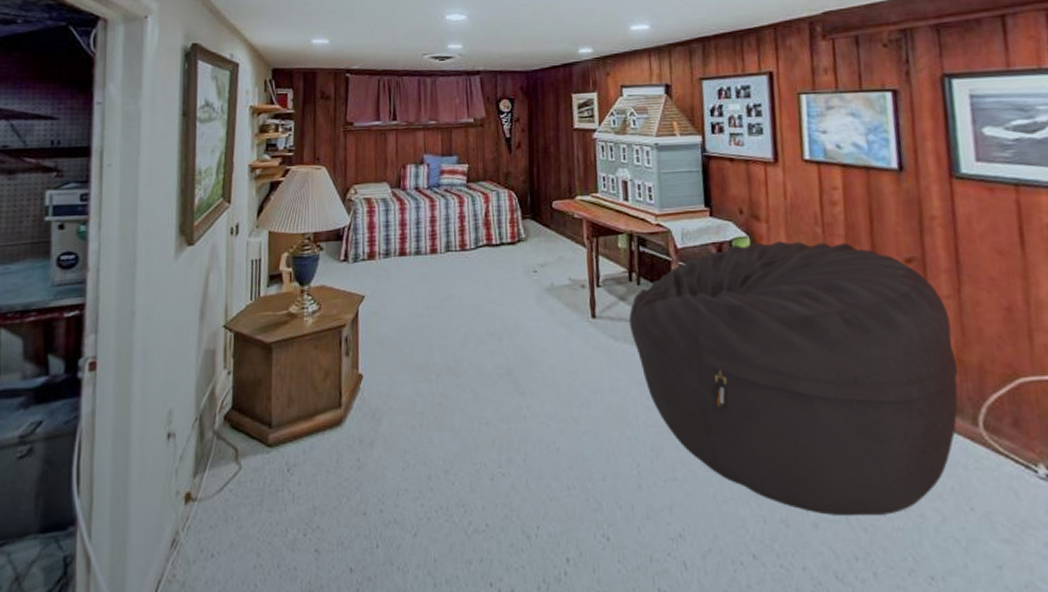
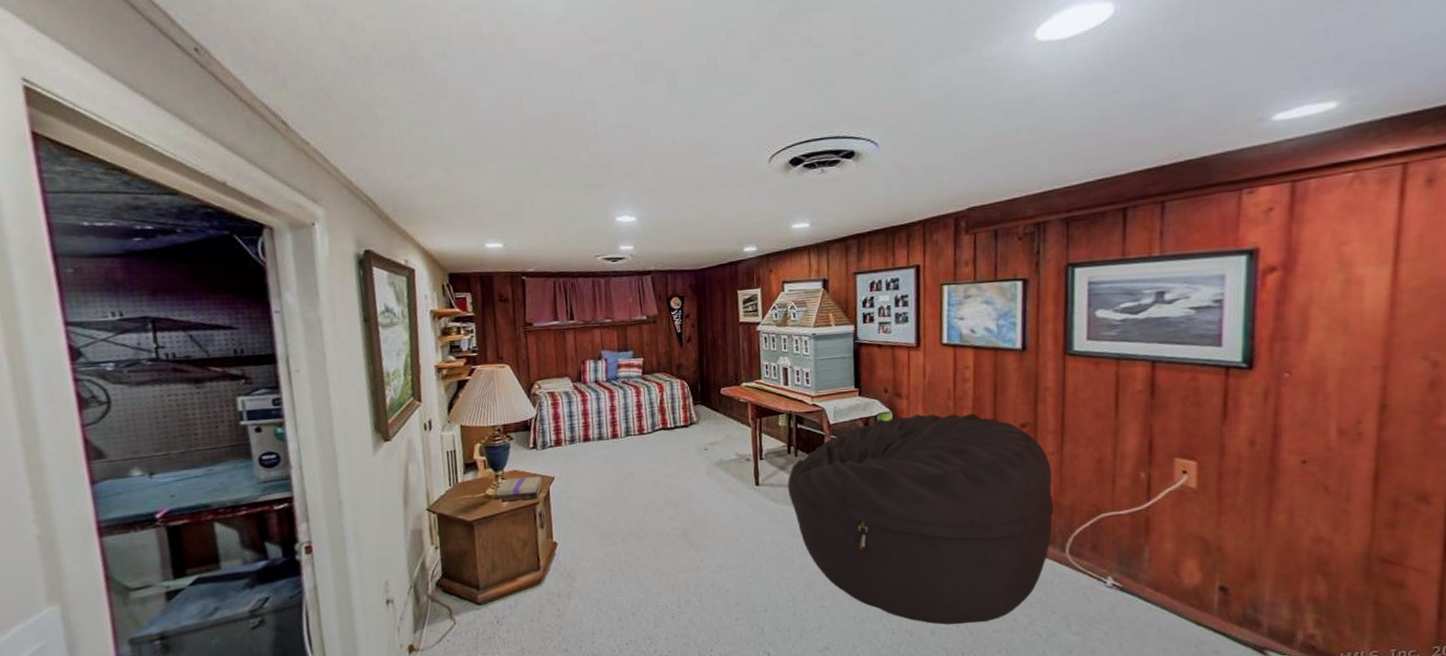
books: none [297,293,352,323] -> present [493,476,543,503]

